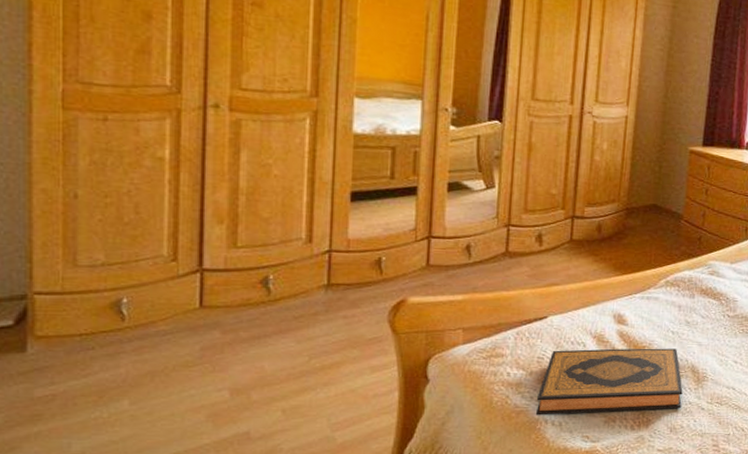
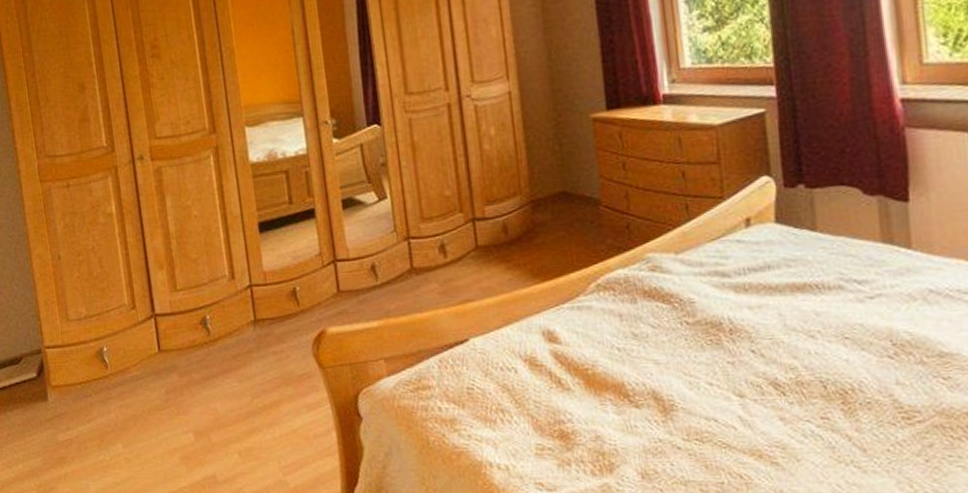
hardback book: present [536,348,683,416] -> none [475,369,650,458]

